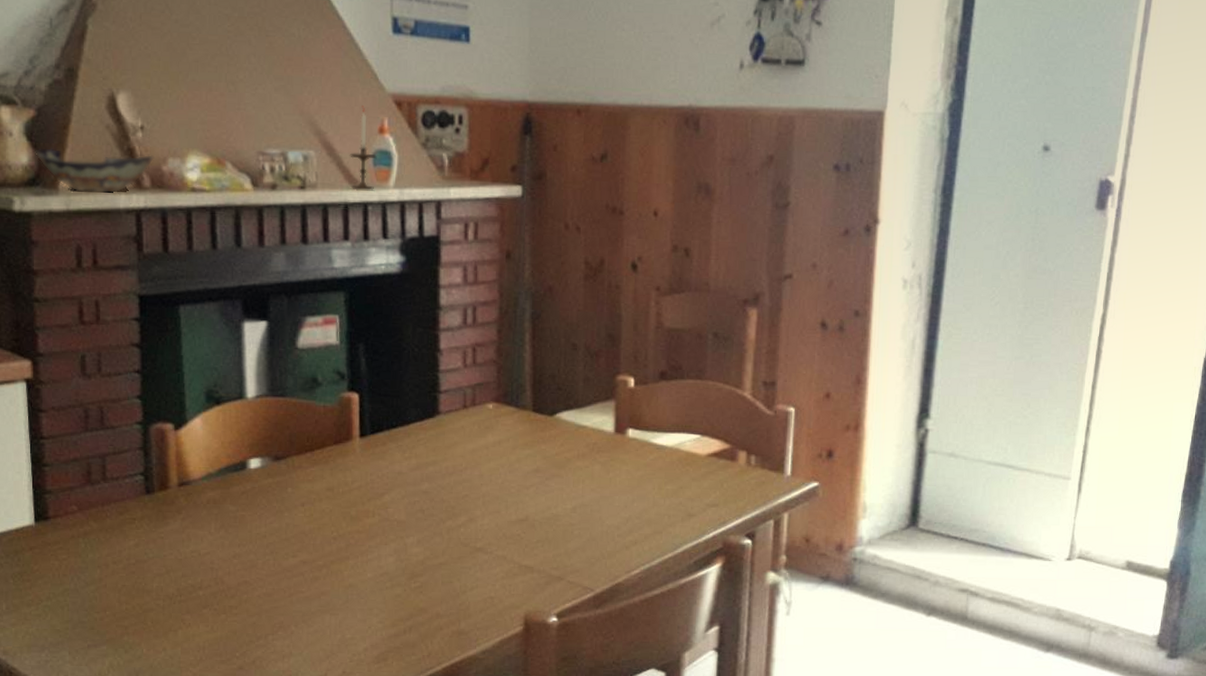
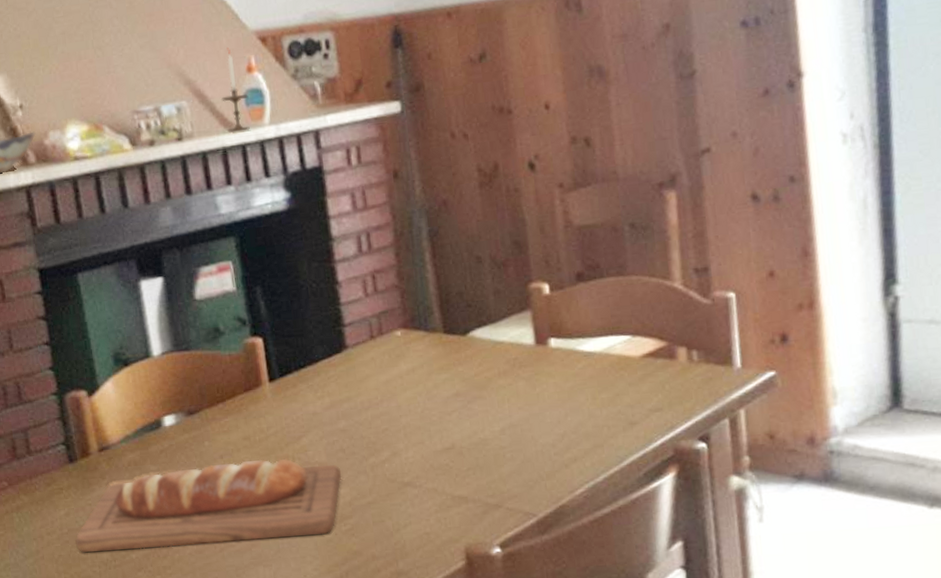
bread loaf: none [142,511,418,589] -> present [75,458,342,552]

